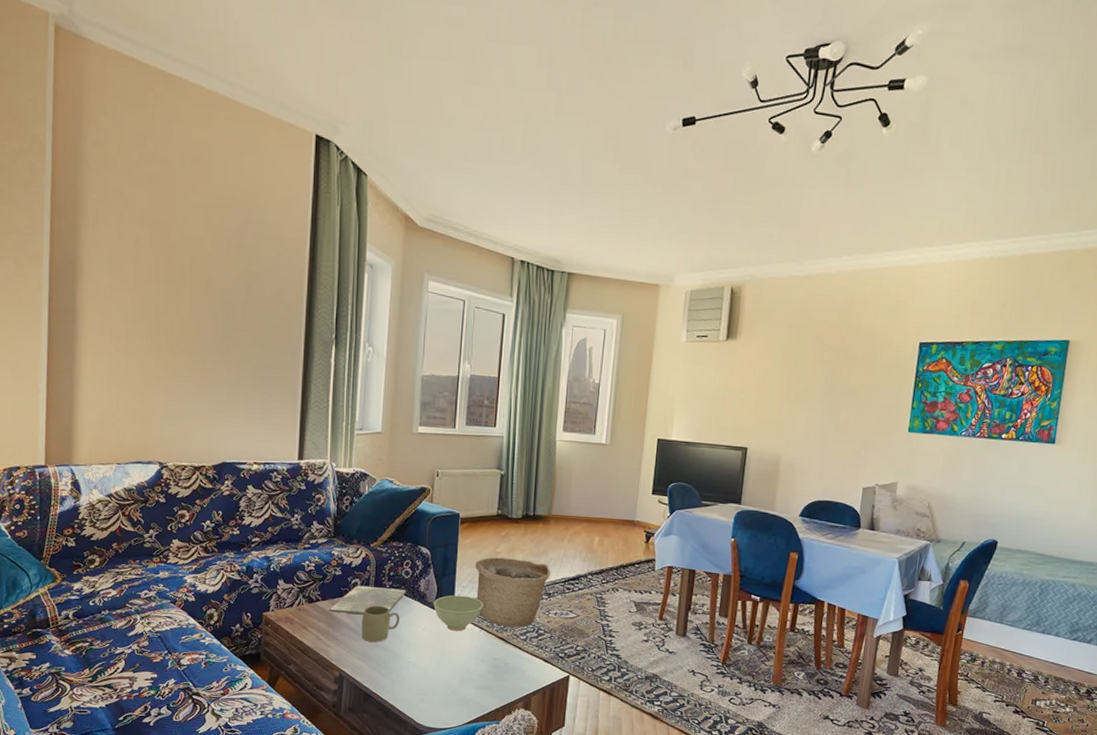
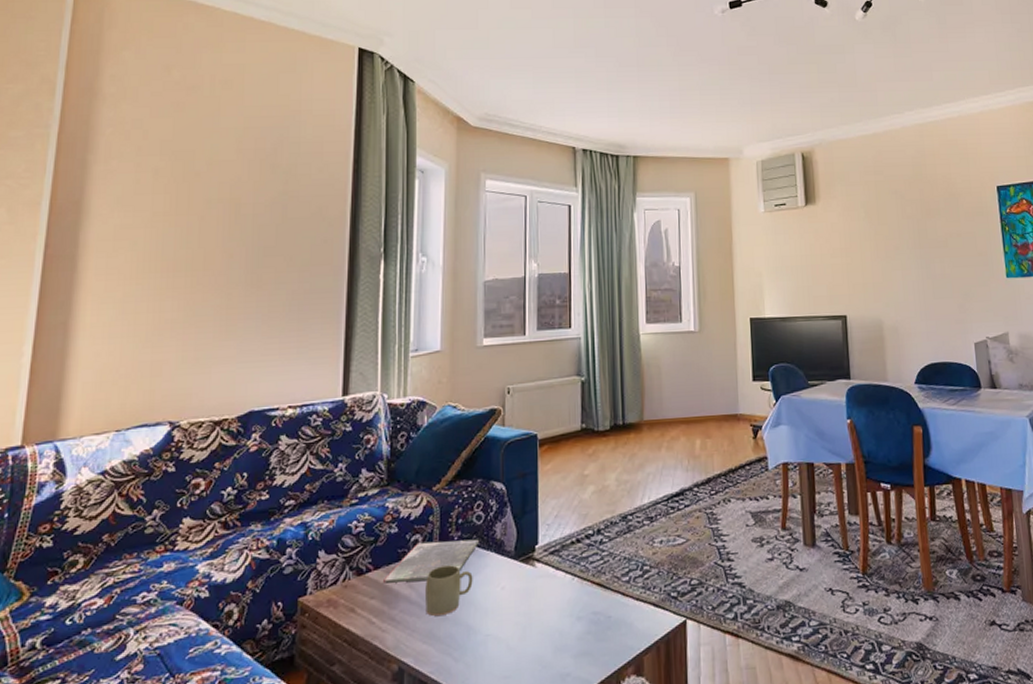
bowl: present [433,595,483,631] -> none [513,535,574,584]
basket: present [476,557,550,627] -> none [561,480,649,569]

